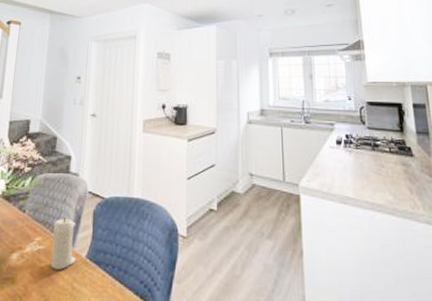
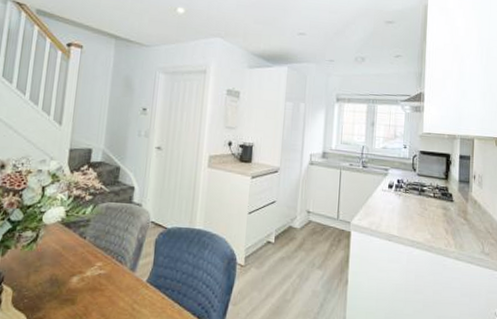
candle: present [50,216,77,270] -> none [111,244,137,293]

